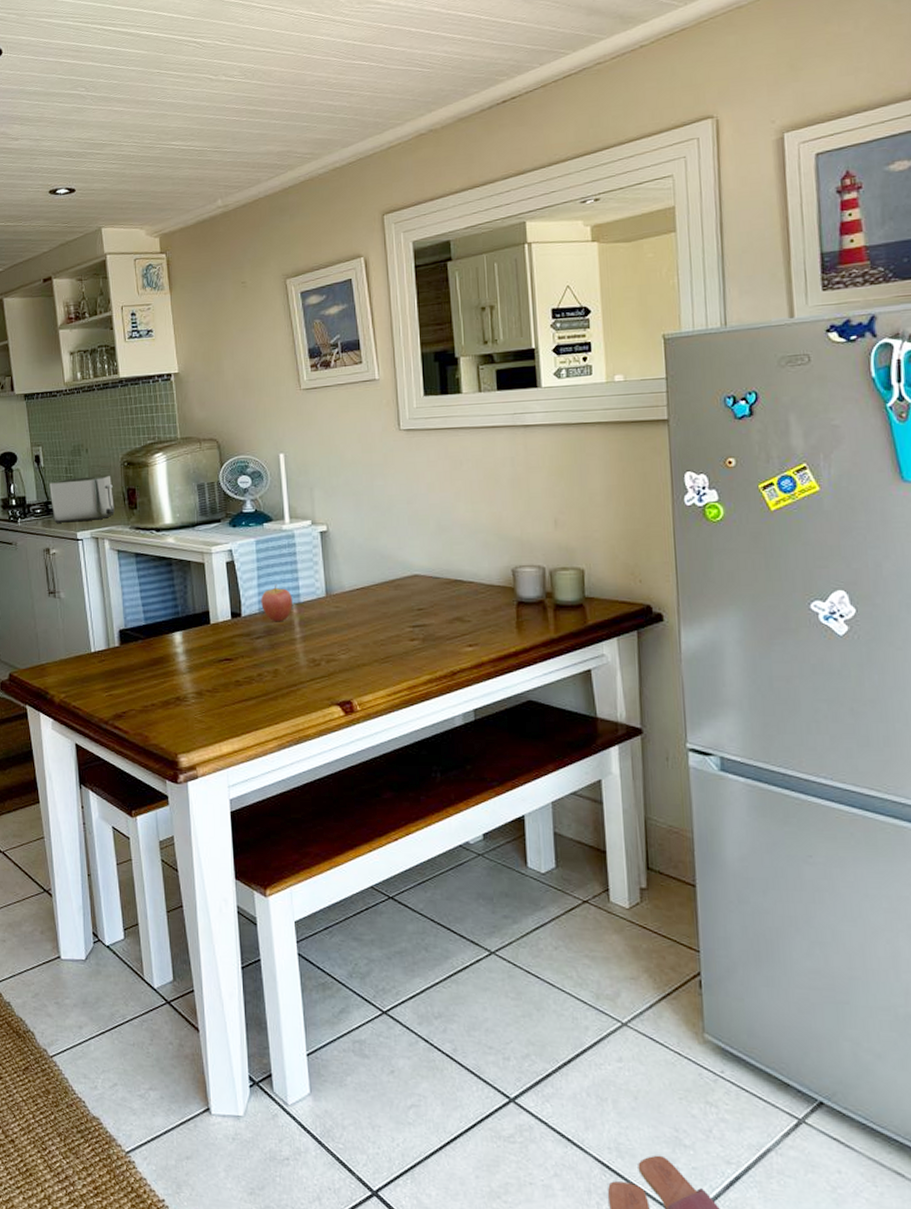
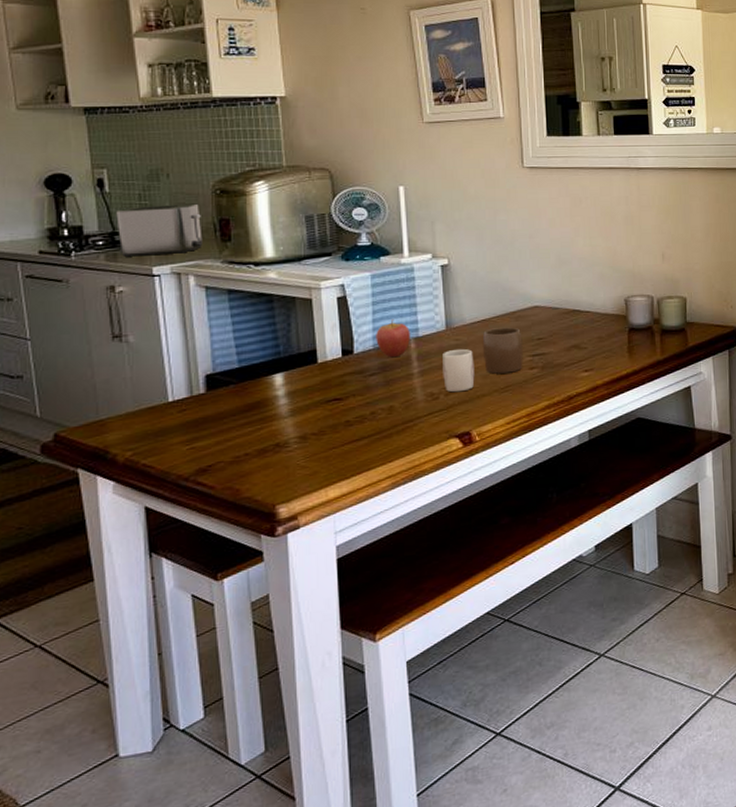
mug: none [323,616,355,660] -> present [442,348,475,393]
mug: none [361,596,403,643] -> present [482,327,523,374]

